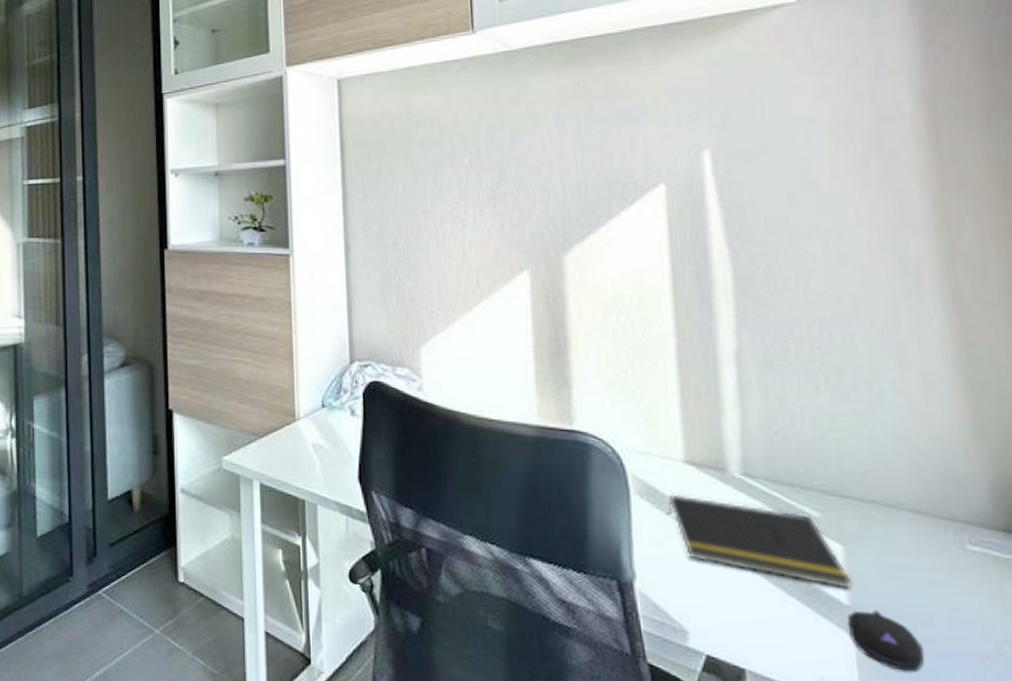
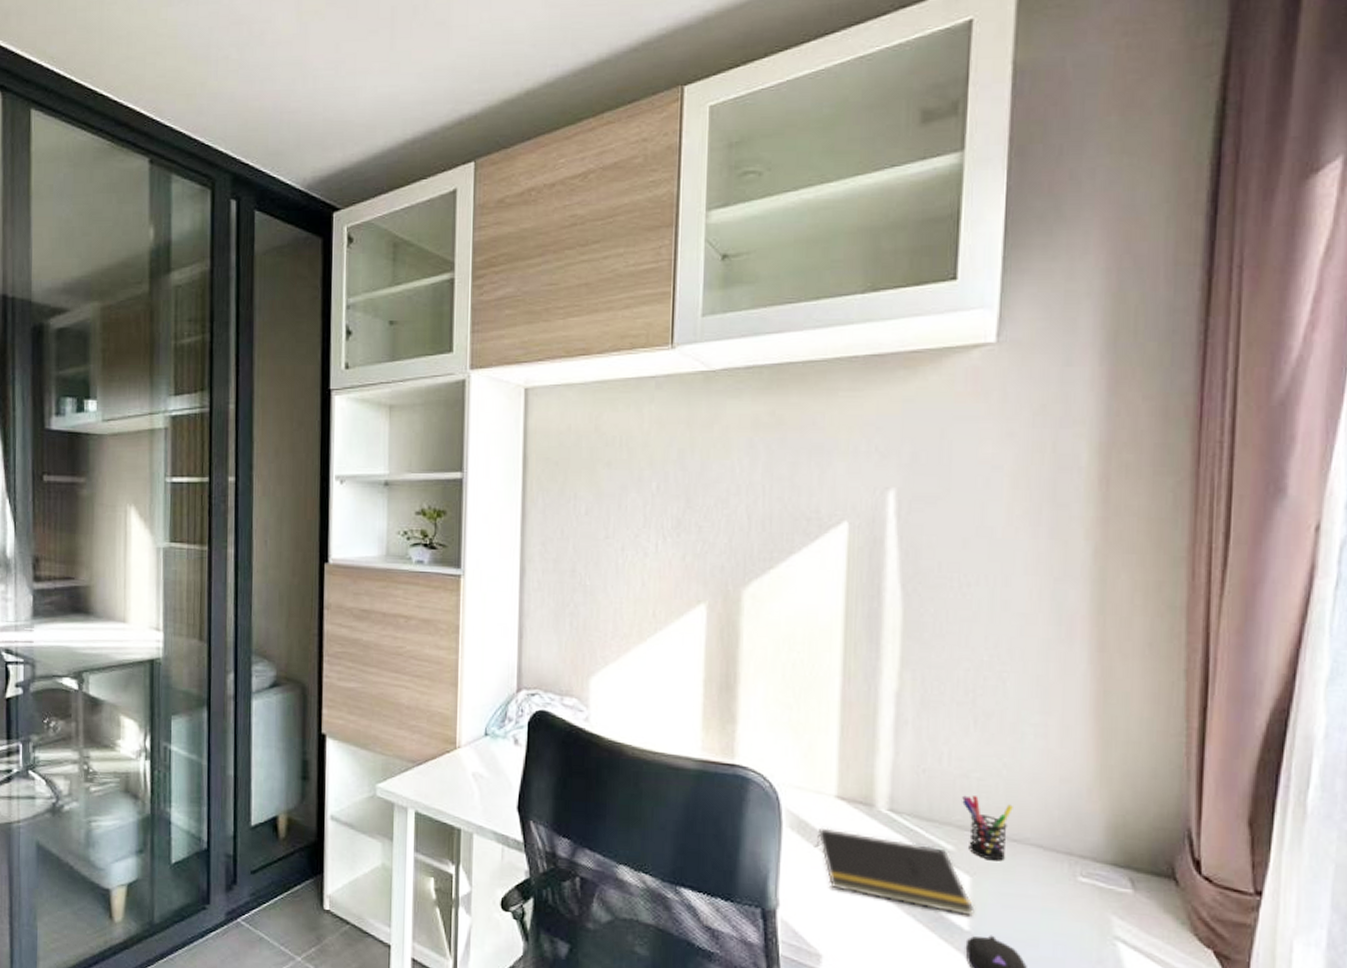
pen holder: none [822,458,881,529] -> present [962,795,1013,861]

